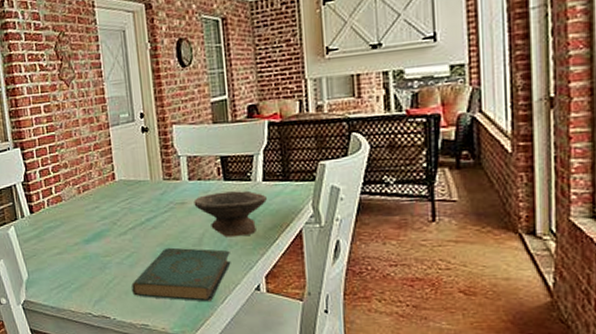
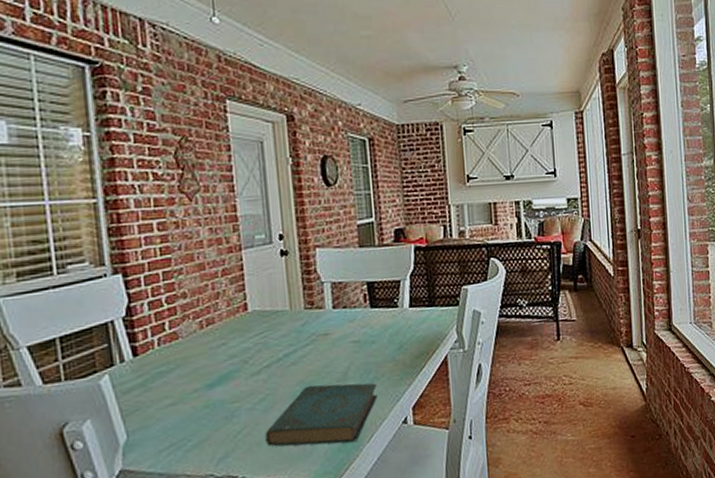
bowl: present [193,190,267,237] -> none [338,317,414,369]

